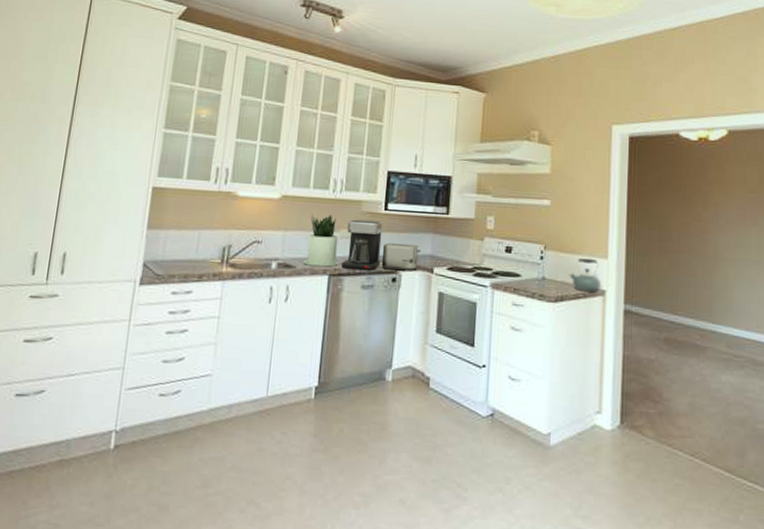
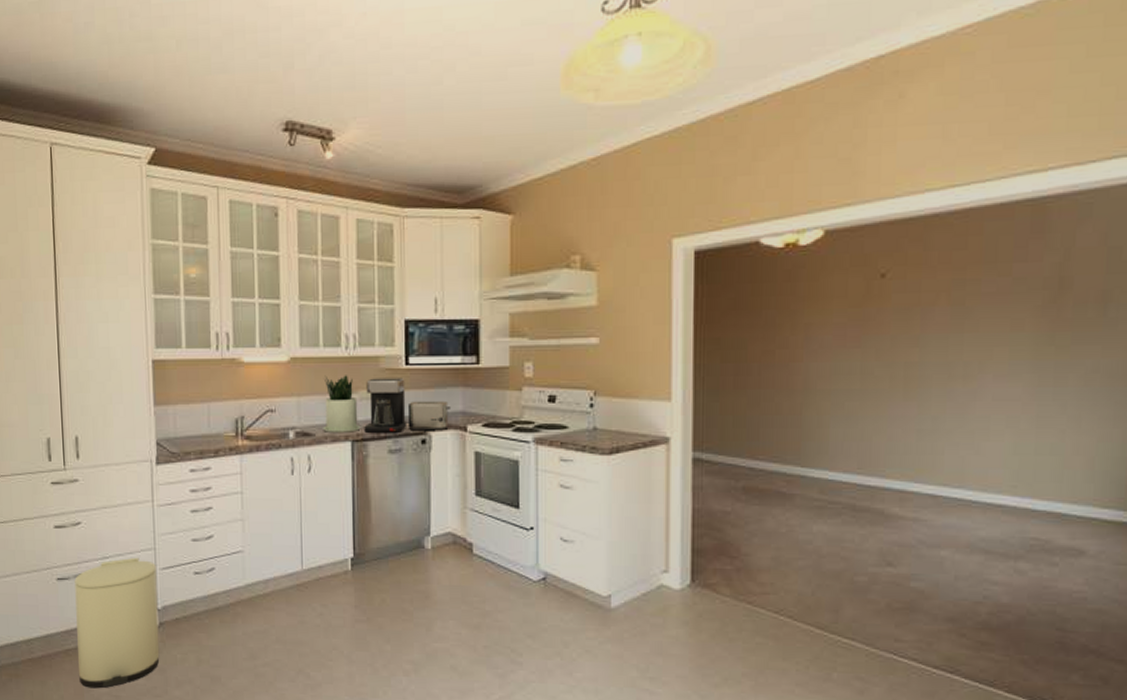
pedal bin: none [17,376,122,516] -> present [74,557,160,689]
kettle: present [568,258,601,293] -> none [624,403,663,441]

